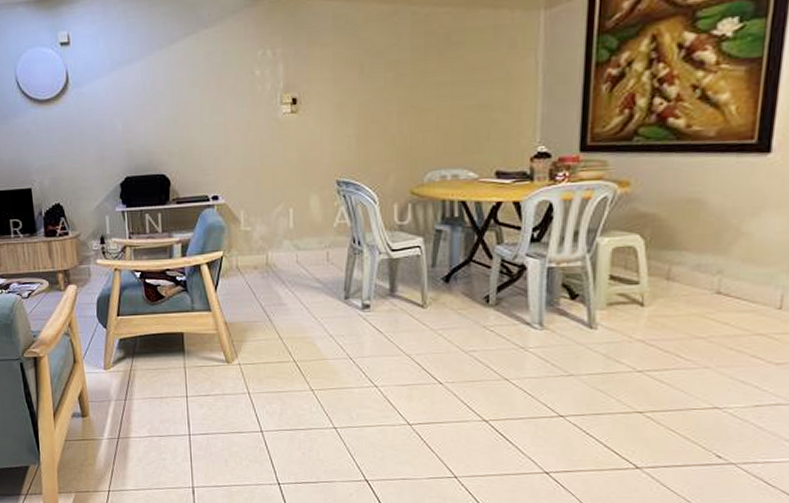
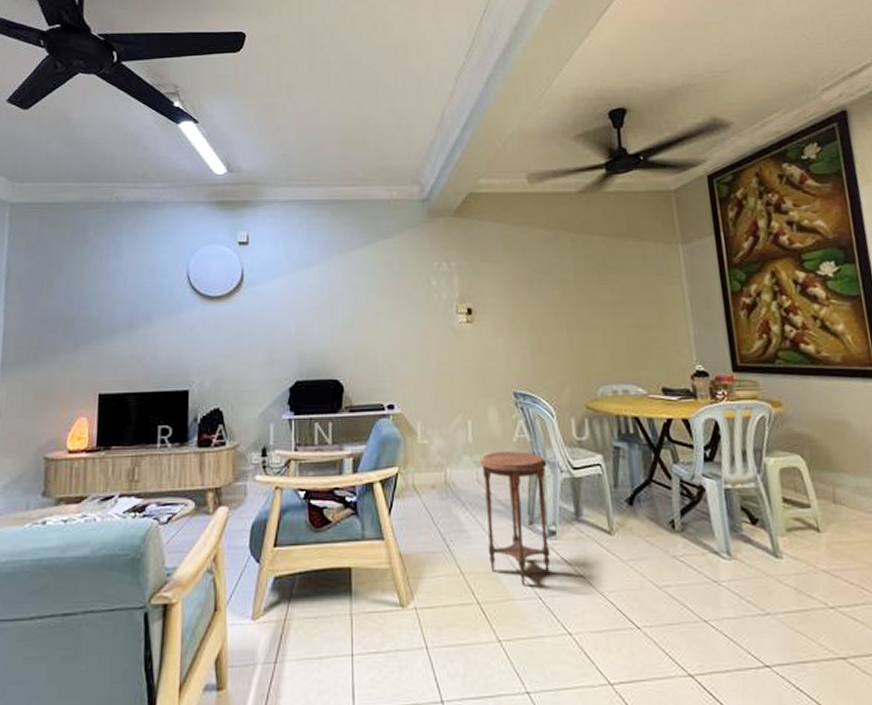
side table: none [299,235,366,348] -> present [479,451,551,585]

